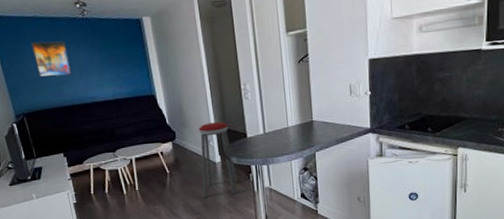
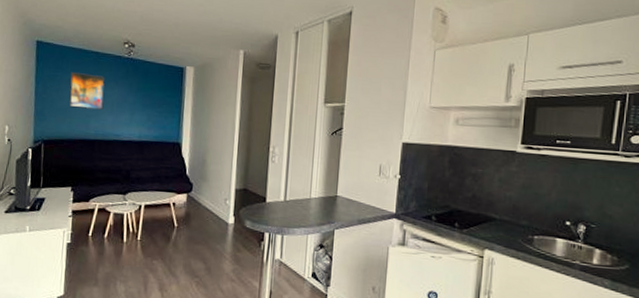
music stool: present [198,122,238,198] -> none [207,180,249,262]

